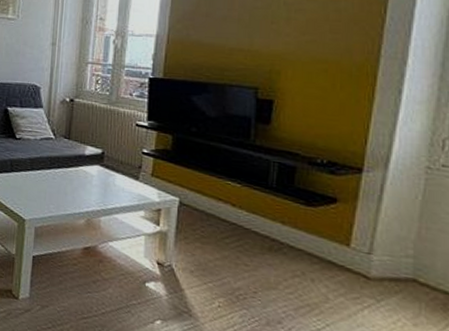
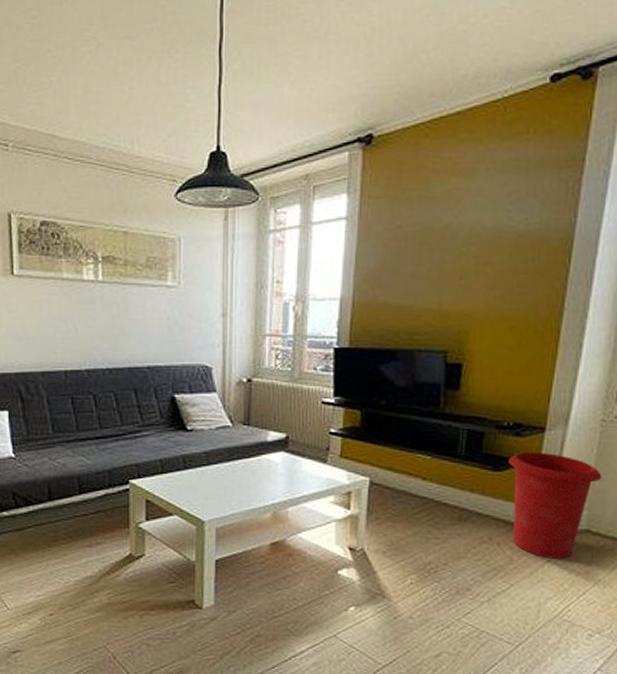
waste bin: none [321,190,429,307] -> present [507,451,602,559]

